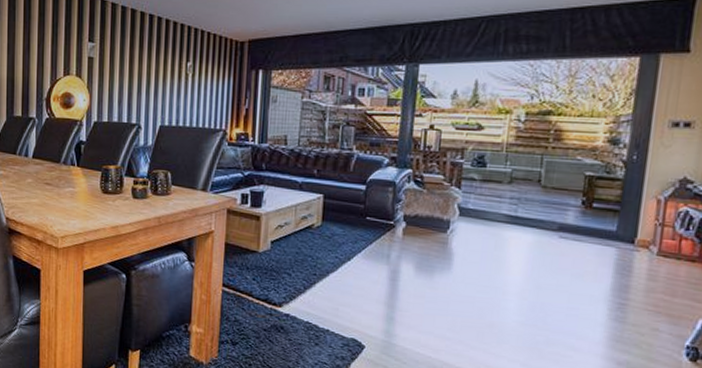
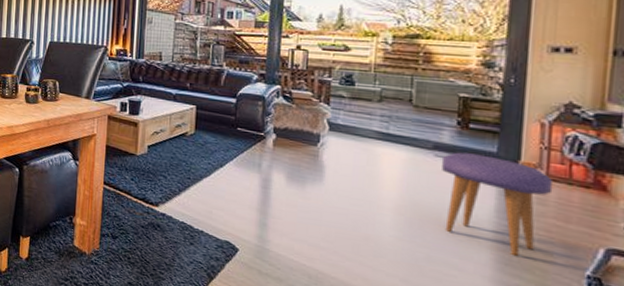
stool: none [564,232,665,332] -> present [442,152,554,256]

